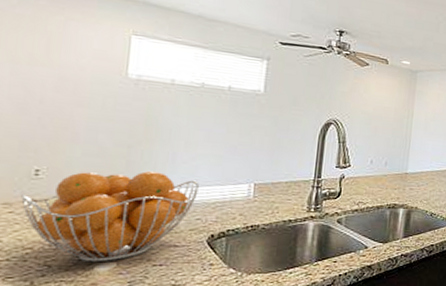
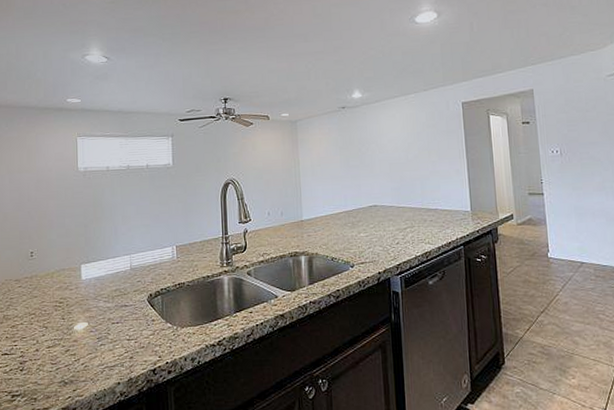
fruit basket: present [21,171,199,263] -> none [25,244,136,323]

